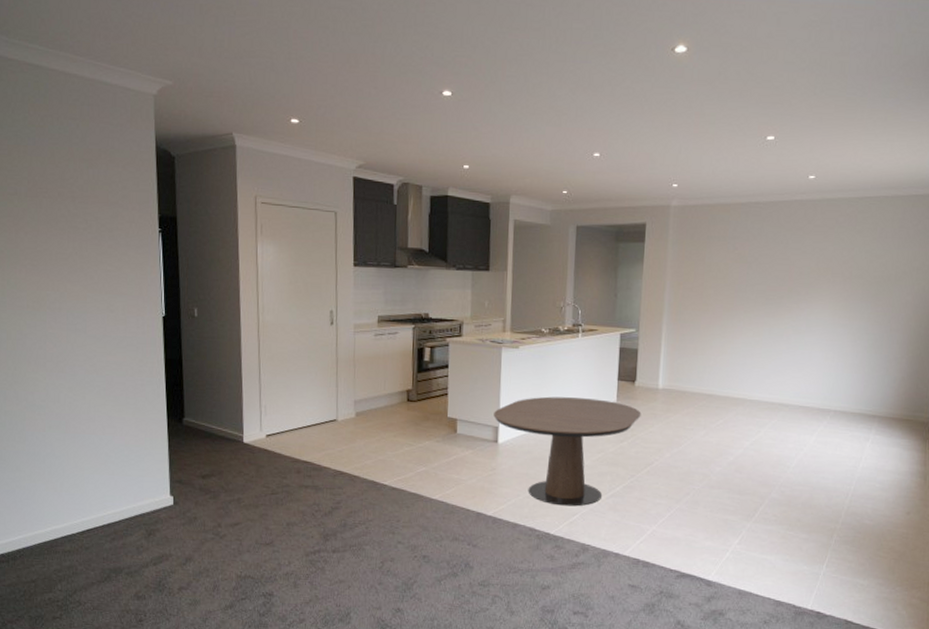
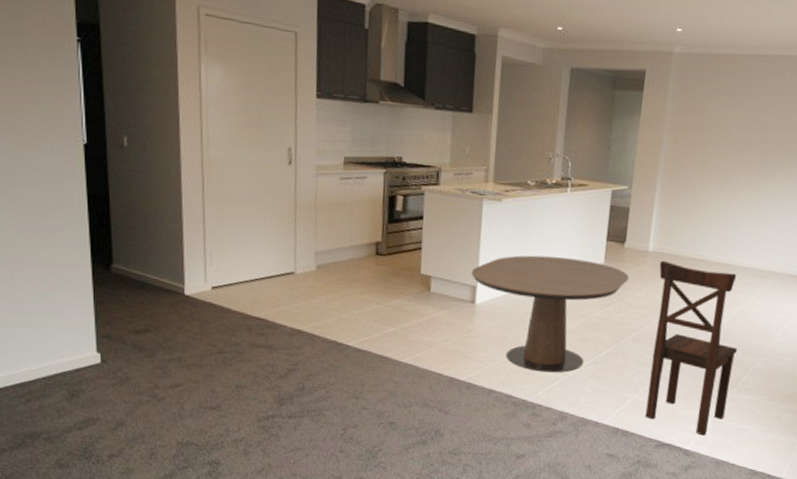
chair: none [664,397,753,566] -> present [645,260,738,436]

